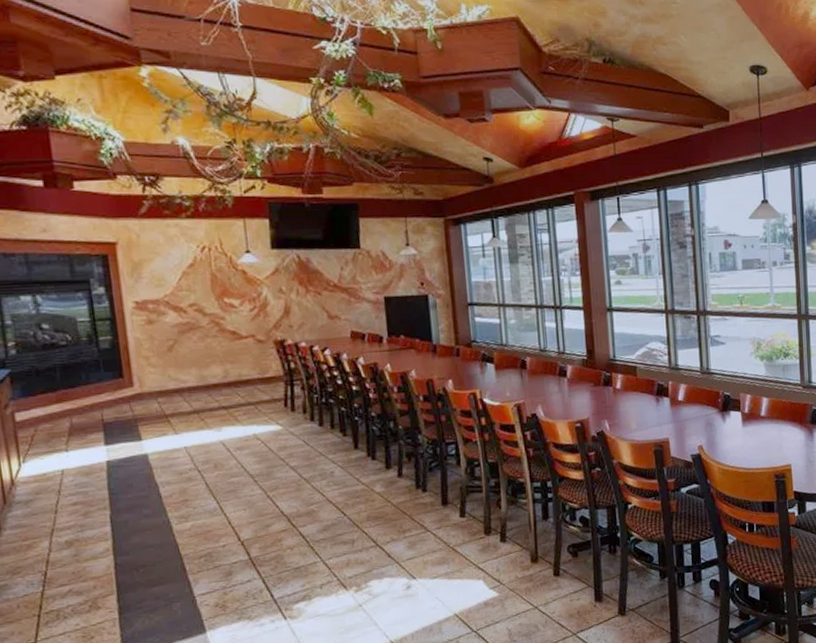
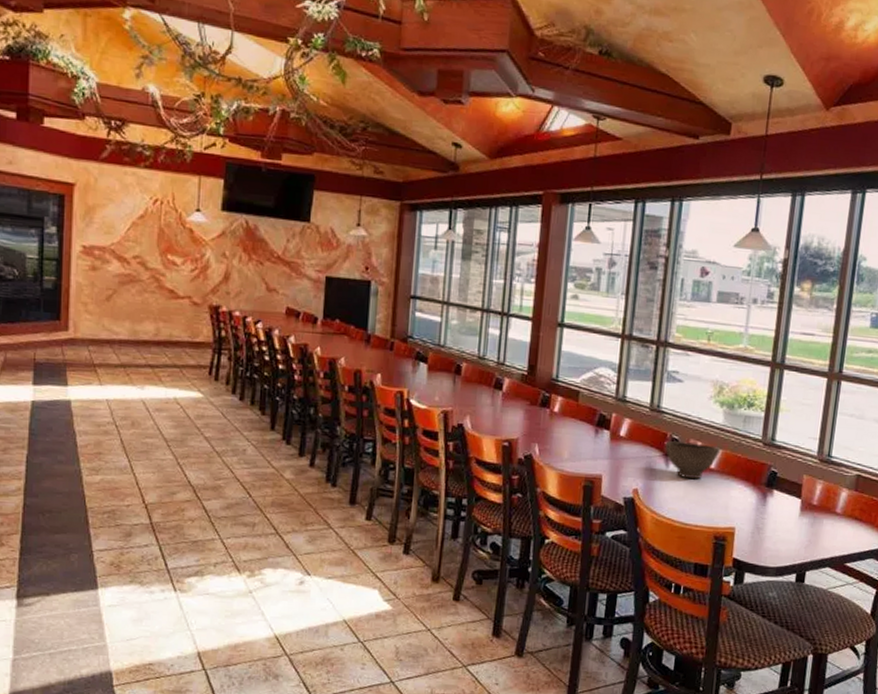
bowl: none [719,395,768,429] -> present [665,441,721,479]

